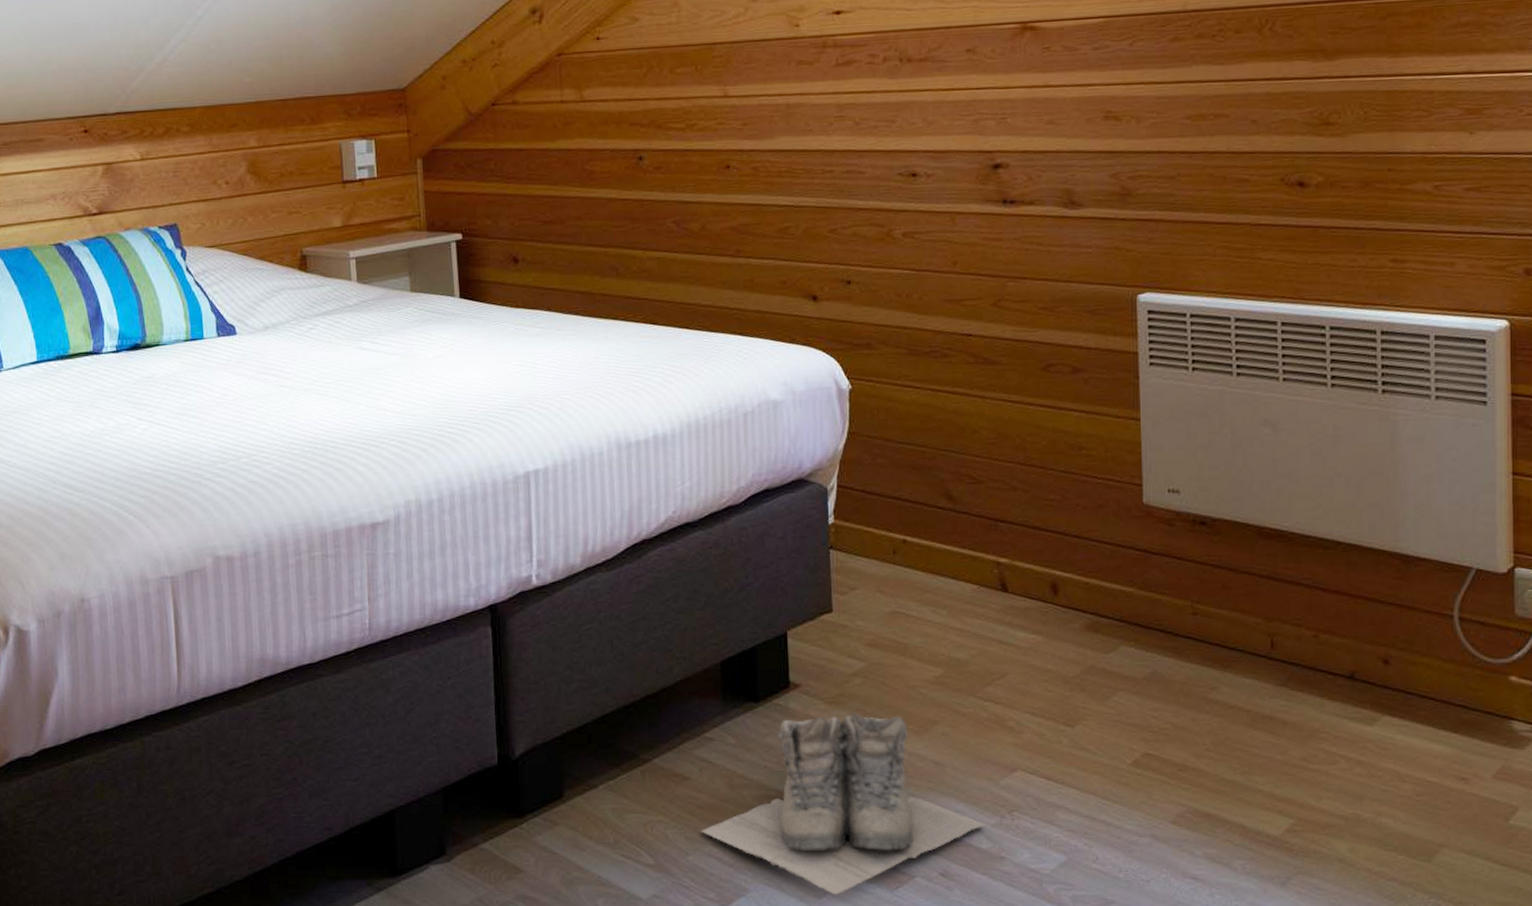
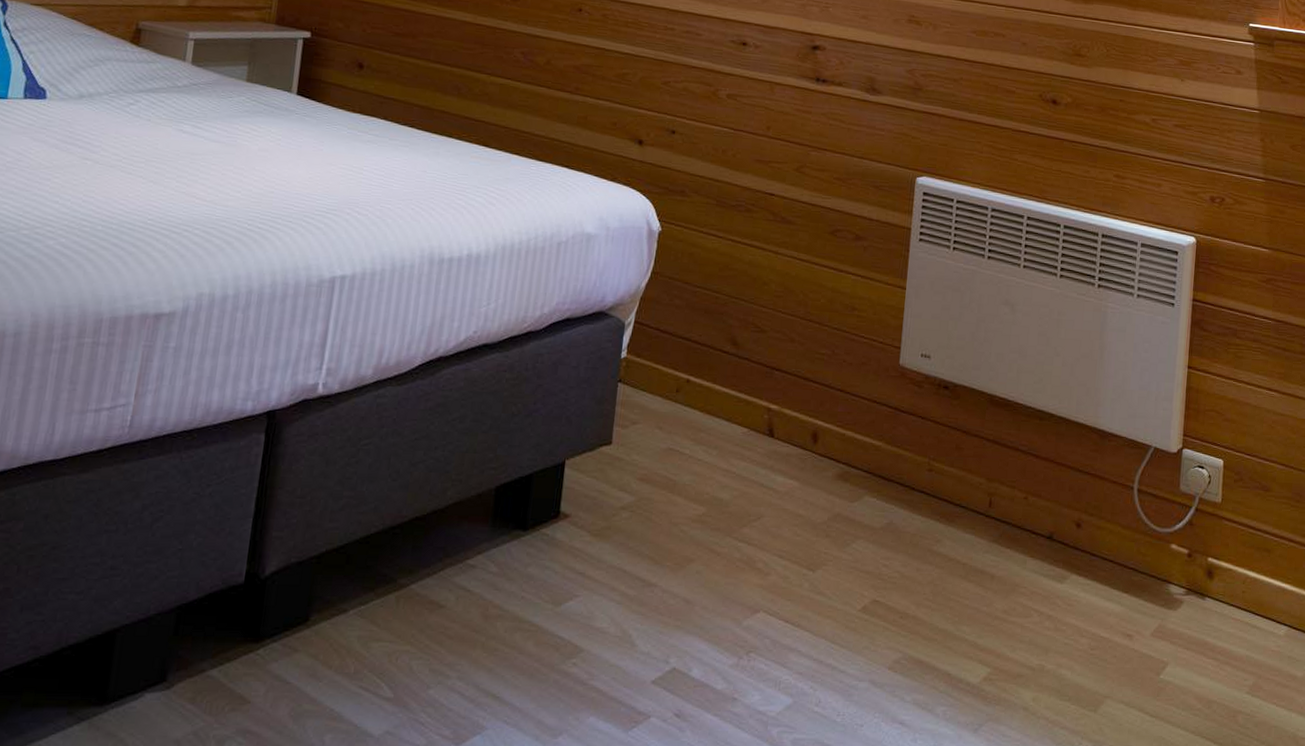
boots: present [701,713,986,895] -> none [447,546,724,734]

